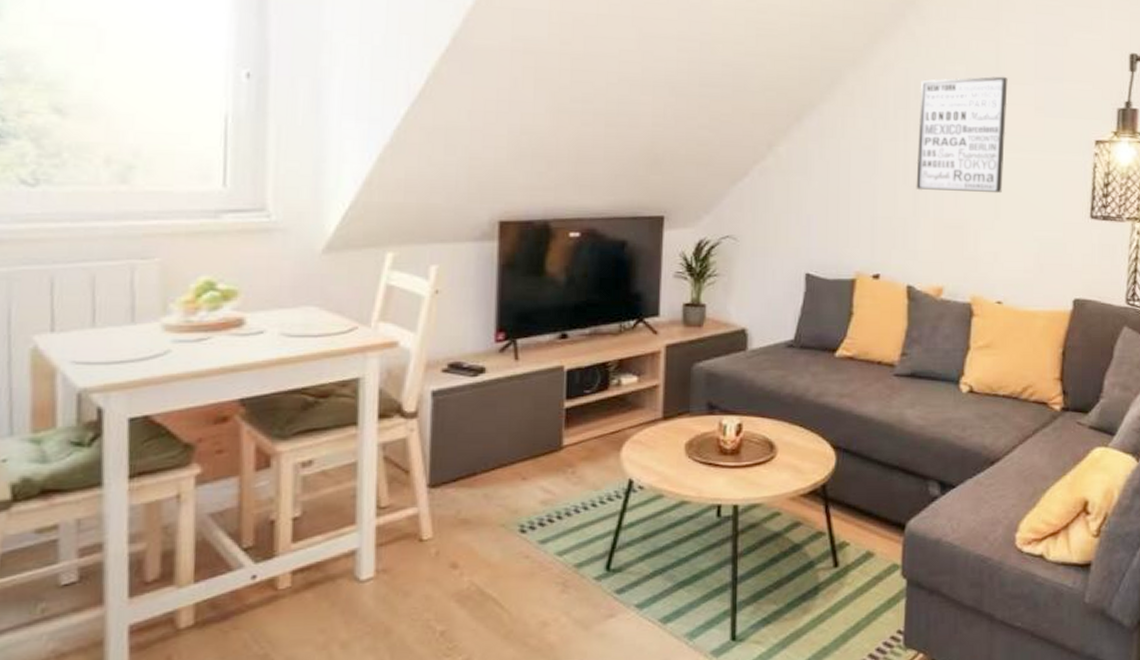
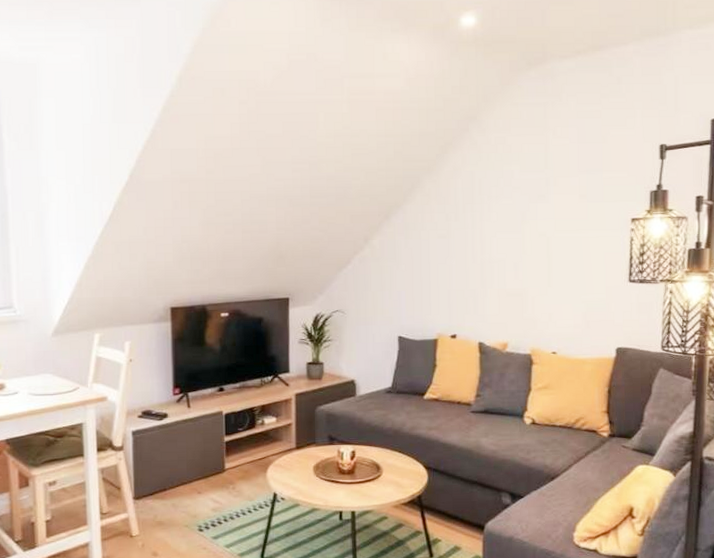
wall art: present [916,76,1008,194] -> none [482,171,556,268]

